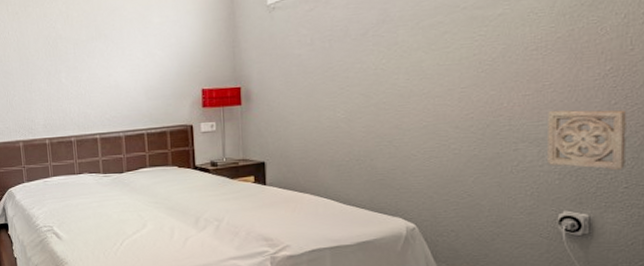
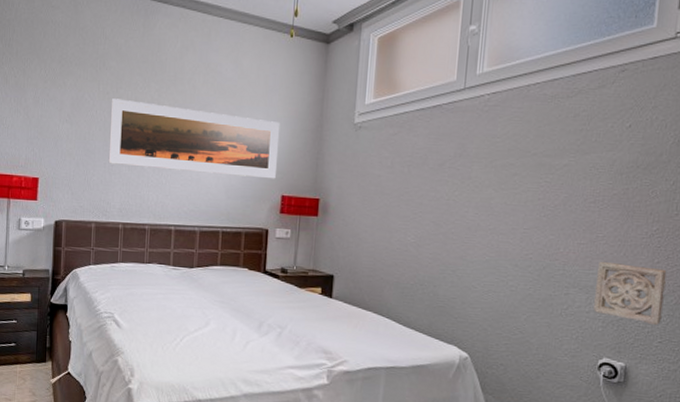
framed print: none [21,15,193,83] -> present [108,98,281,179]

